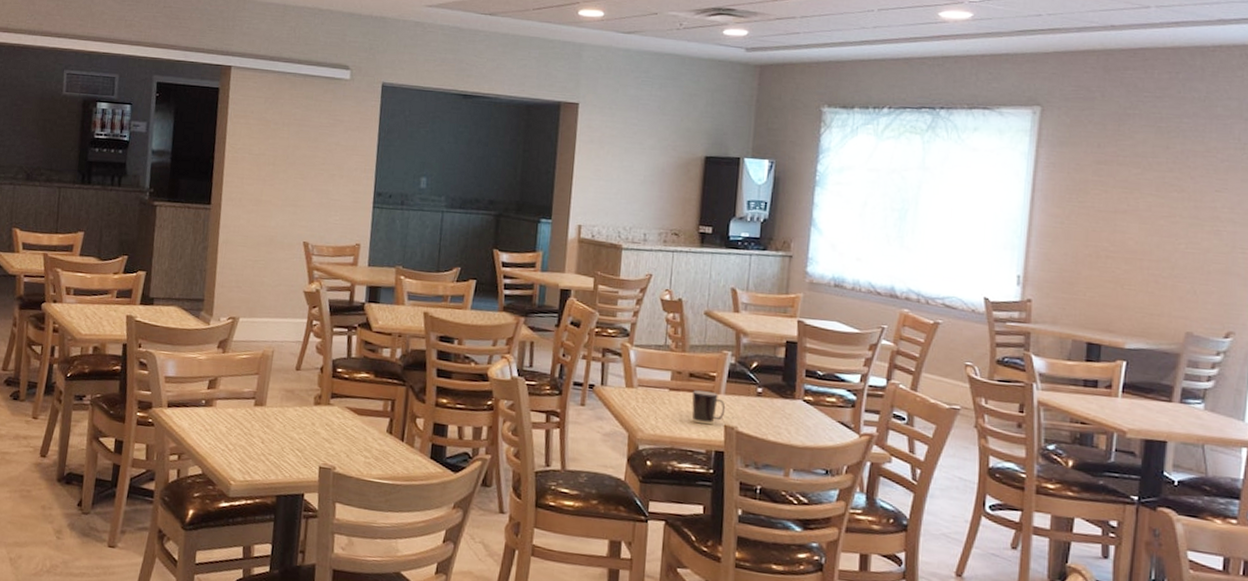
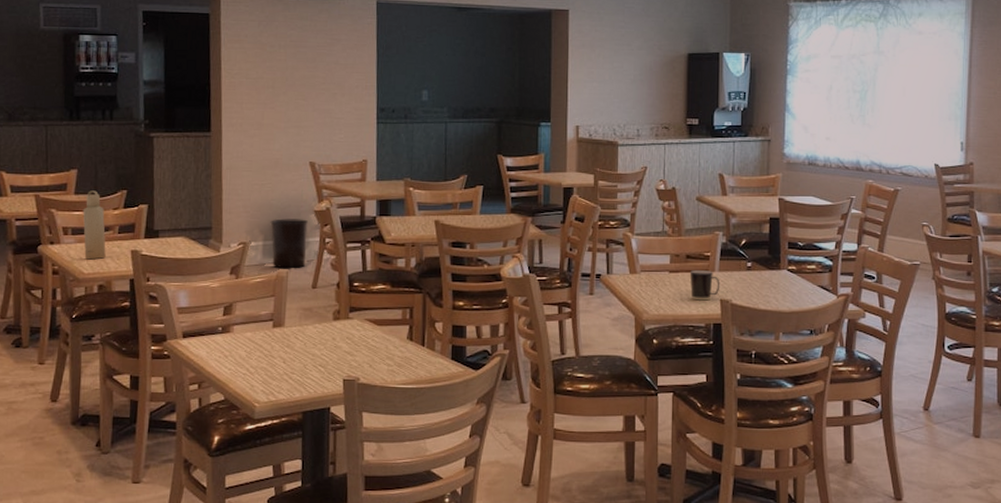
bottle: none [83,253,105,321] -> present [83,190,106,260]
waste bin: none [258,297,298,349] -> present [270,219,309,269]

